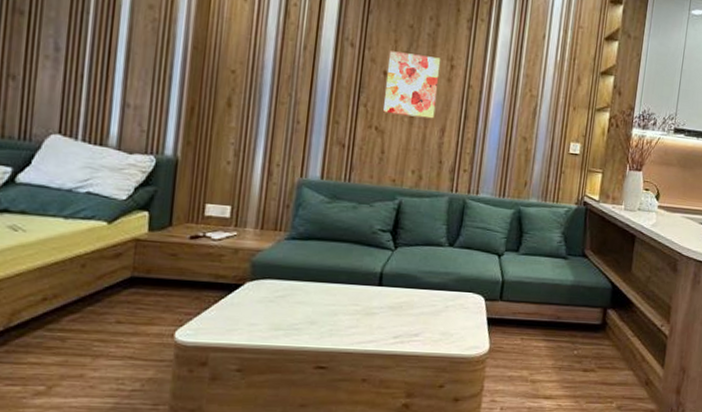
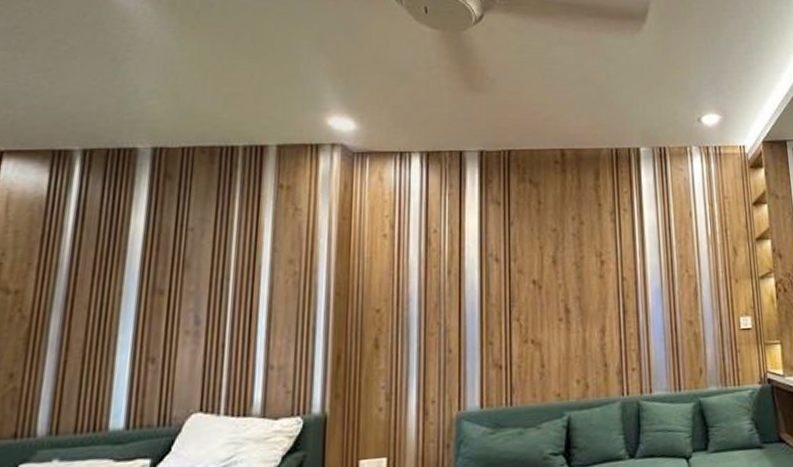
wall art: present [383,51,441,119] -> none [535,256,592,324]

